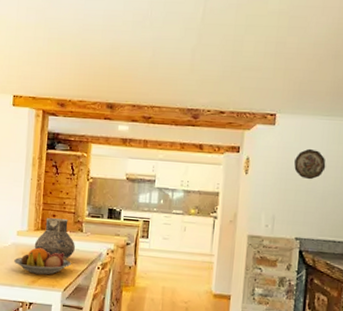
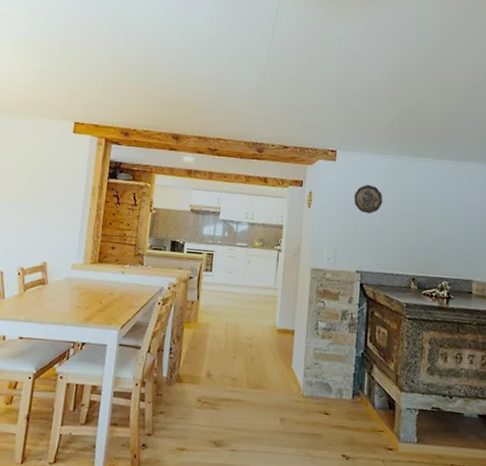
fruit bowl: present [14,247,71,275] -> none [67,282,130,312]
vase: present [34,217,76,260] -> none [90,250,136,295]

